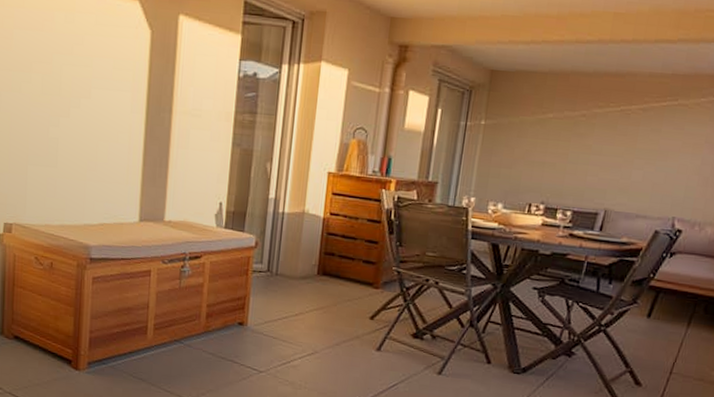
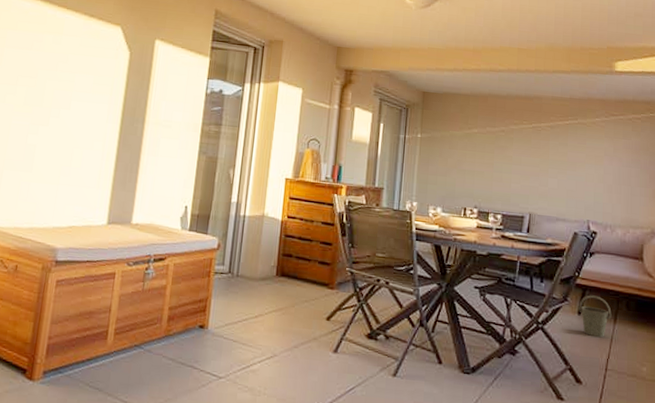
bucket: none [648,297,687,342] -> present [579,295,612,338]

